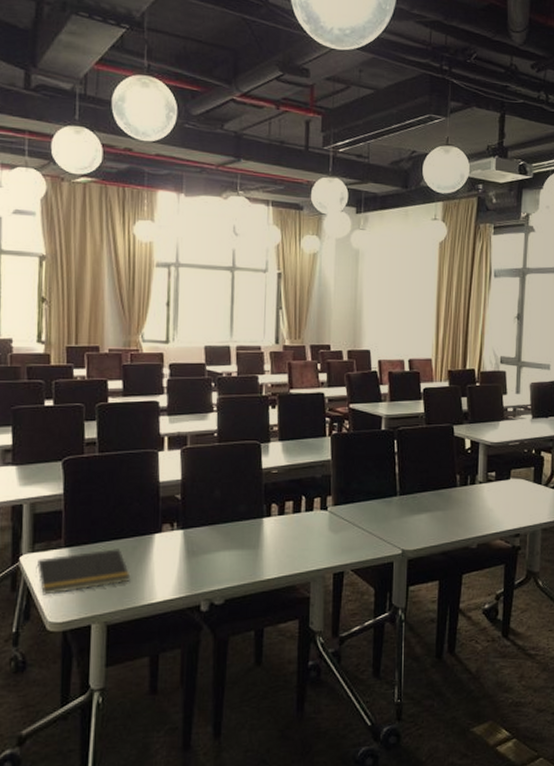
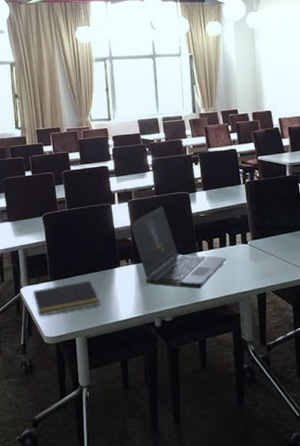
laptop computer: none [181,457,300,564] -> present [130,206,226,289]

